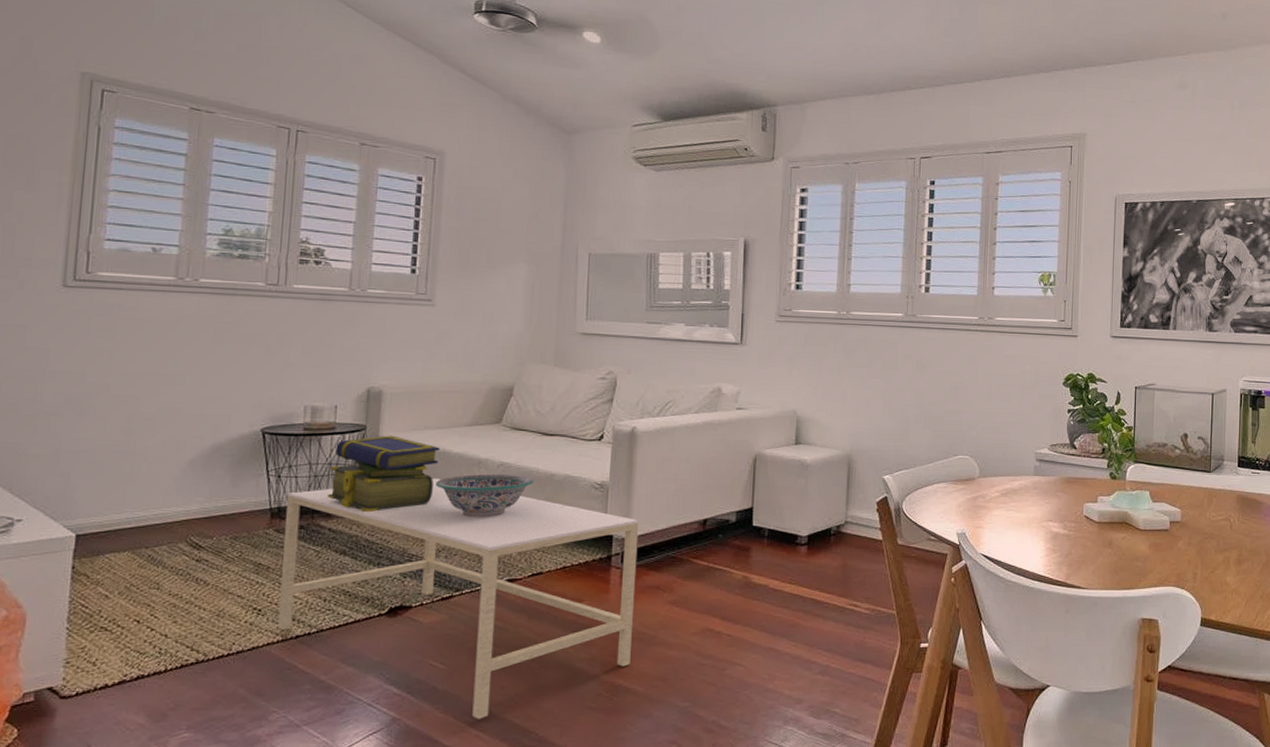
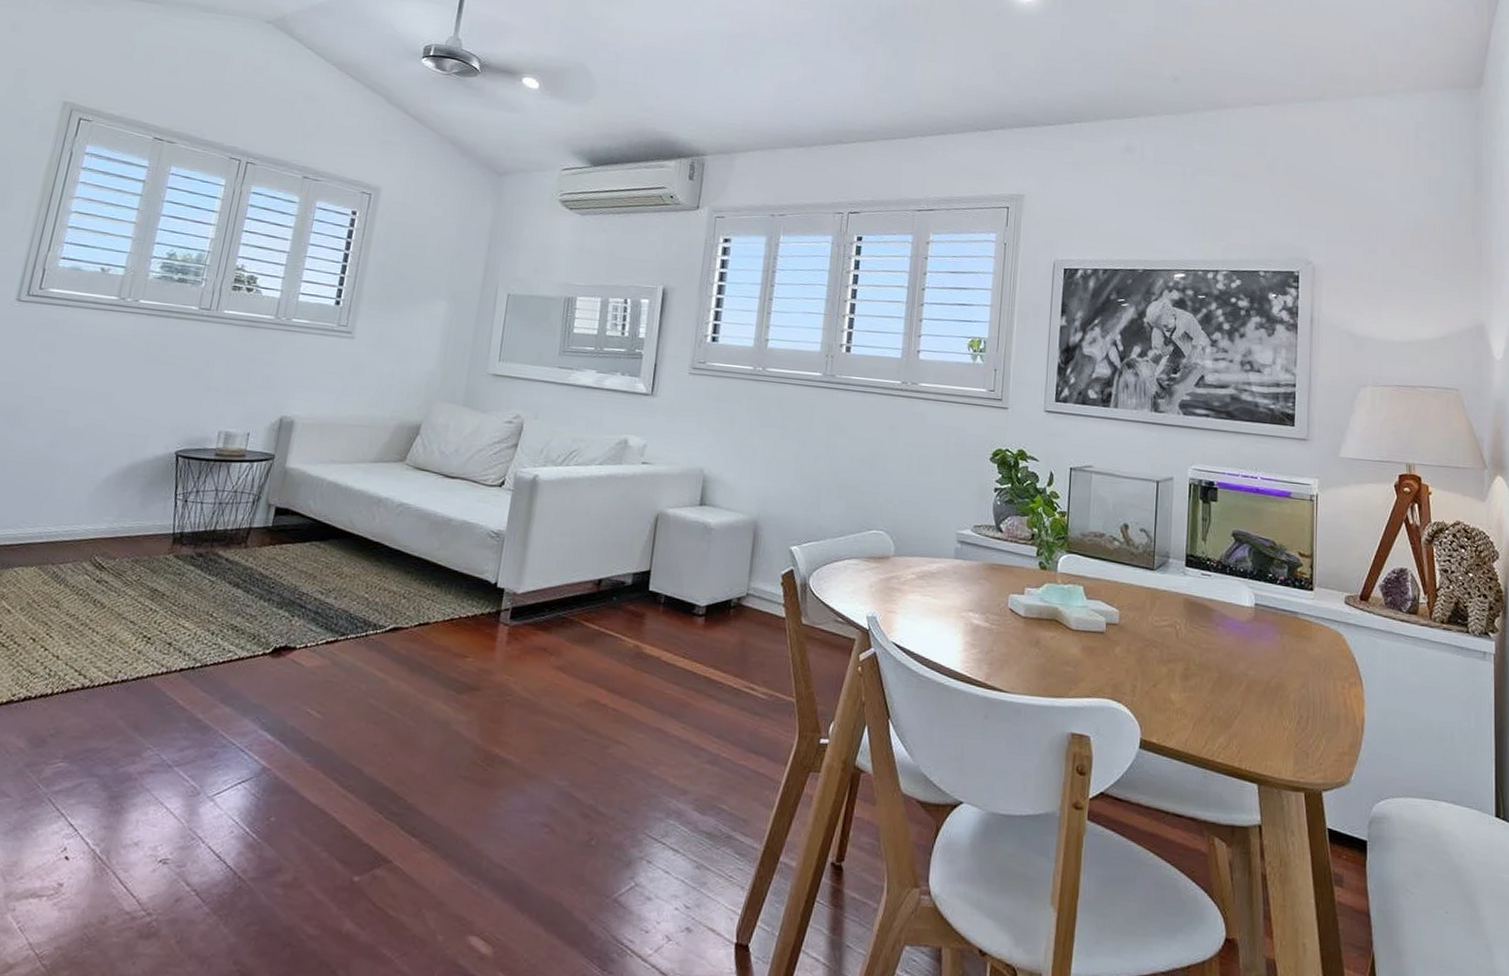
coffee table: present [278,478,639,719] -> none [164,513,533,778]
stack of books: present [328,435,440,513] -> none [229,466,343,545]
decorative bowl: present [436,473,534,518] -> none [334,513,431,560]

